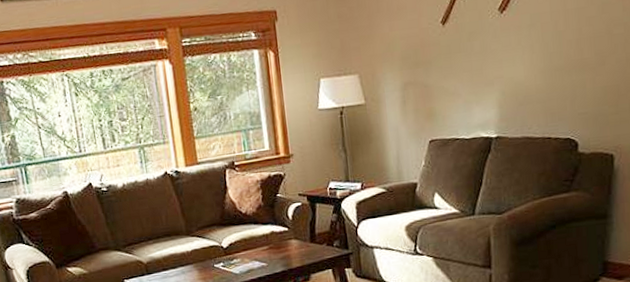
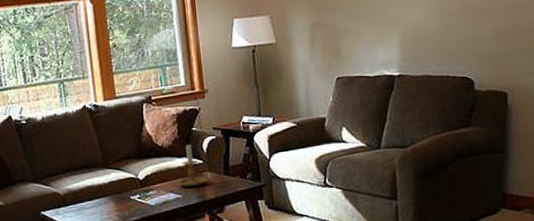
candle holder: none [259,210,299,256] -> present [175,144,213,187]

